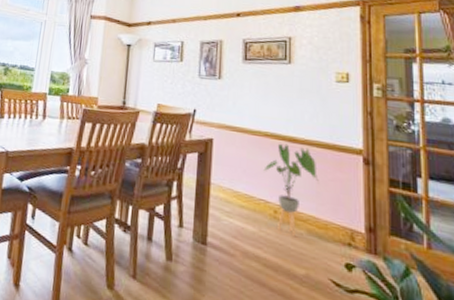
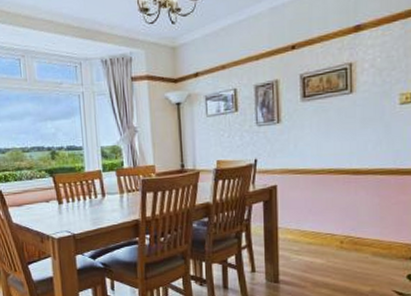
house plant: present [263,143,319,236] -> none [328,177,383,260]

